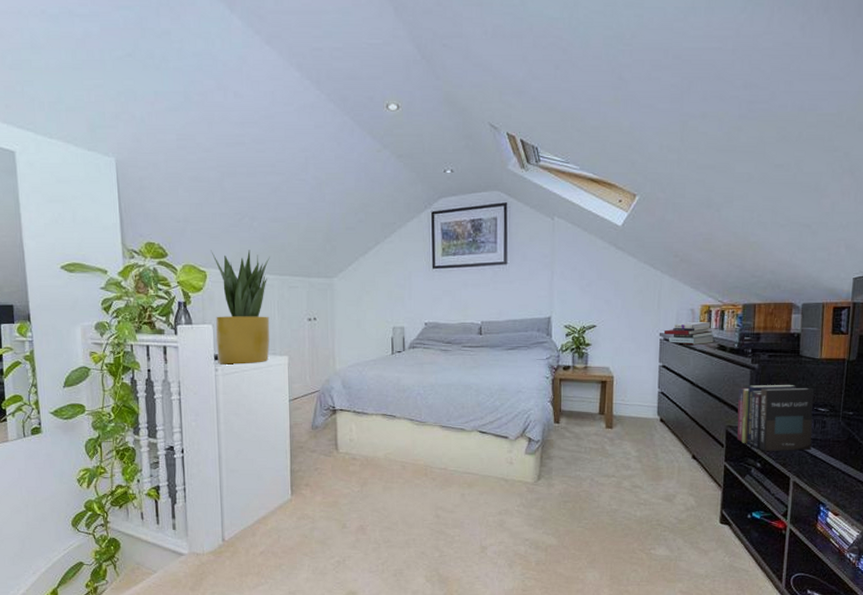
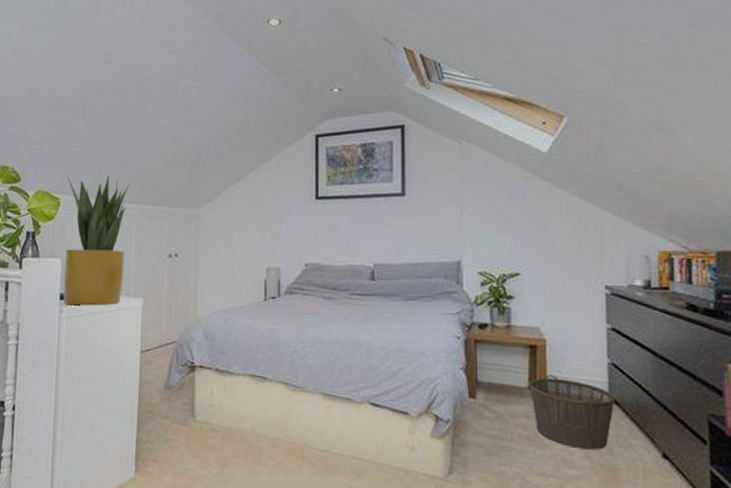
basket: none [599,403,662,456] -> present [529,375,615,450]
books: present [663,322,714,346] -> none [610,273,680,304]

